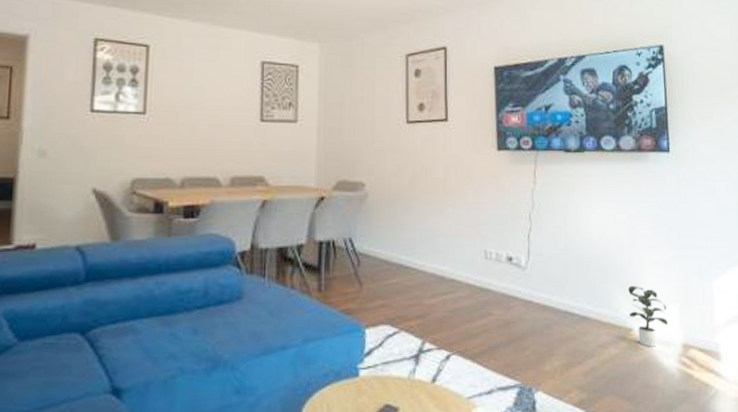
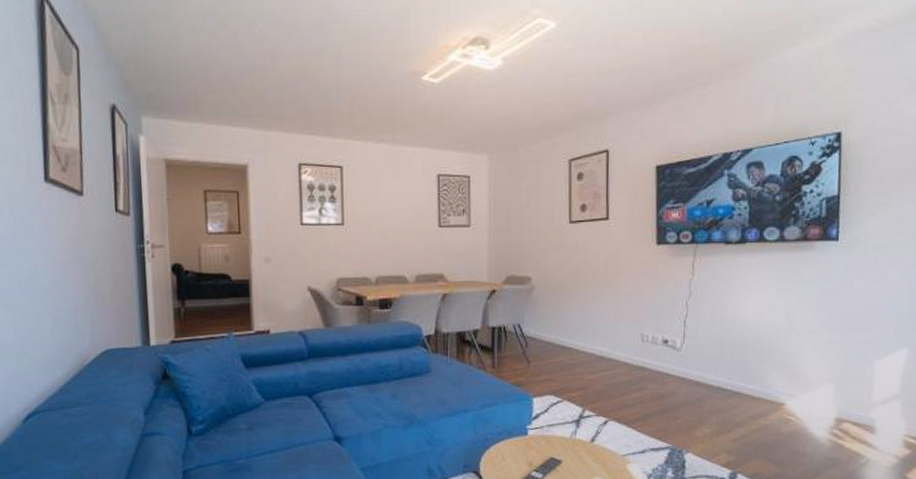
potted plant: present [628,285,668,347] -> none [782,365,822,420]

